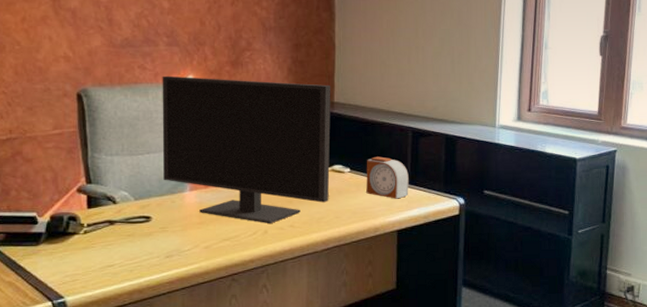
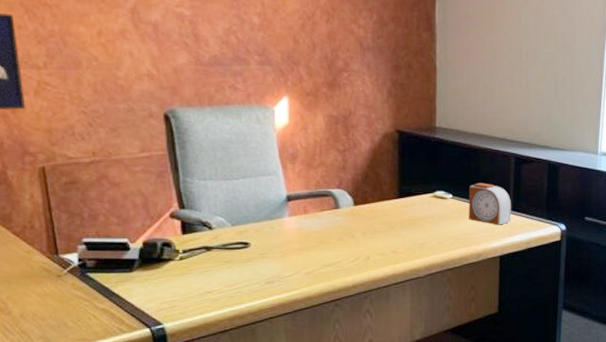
monitor: present [162,75,331,224] -> none [255,96,433,250]

